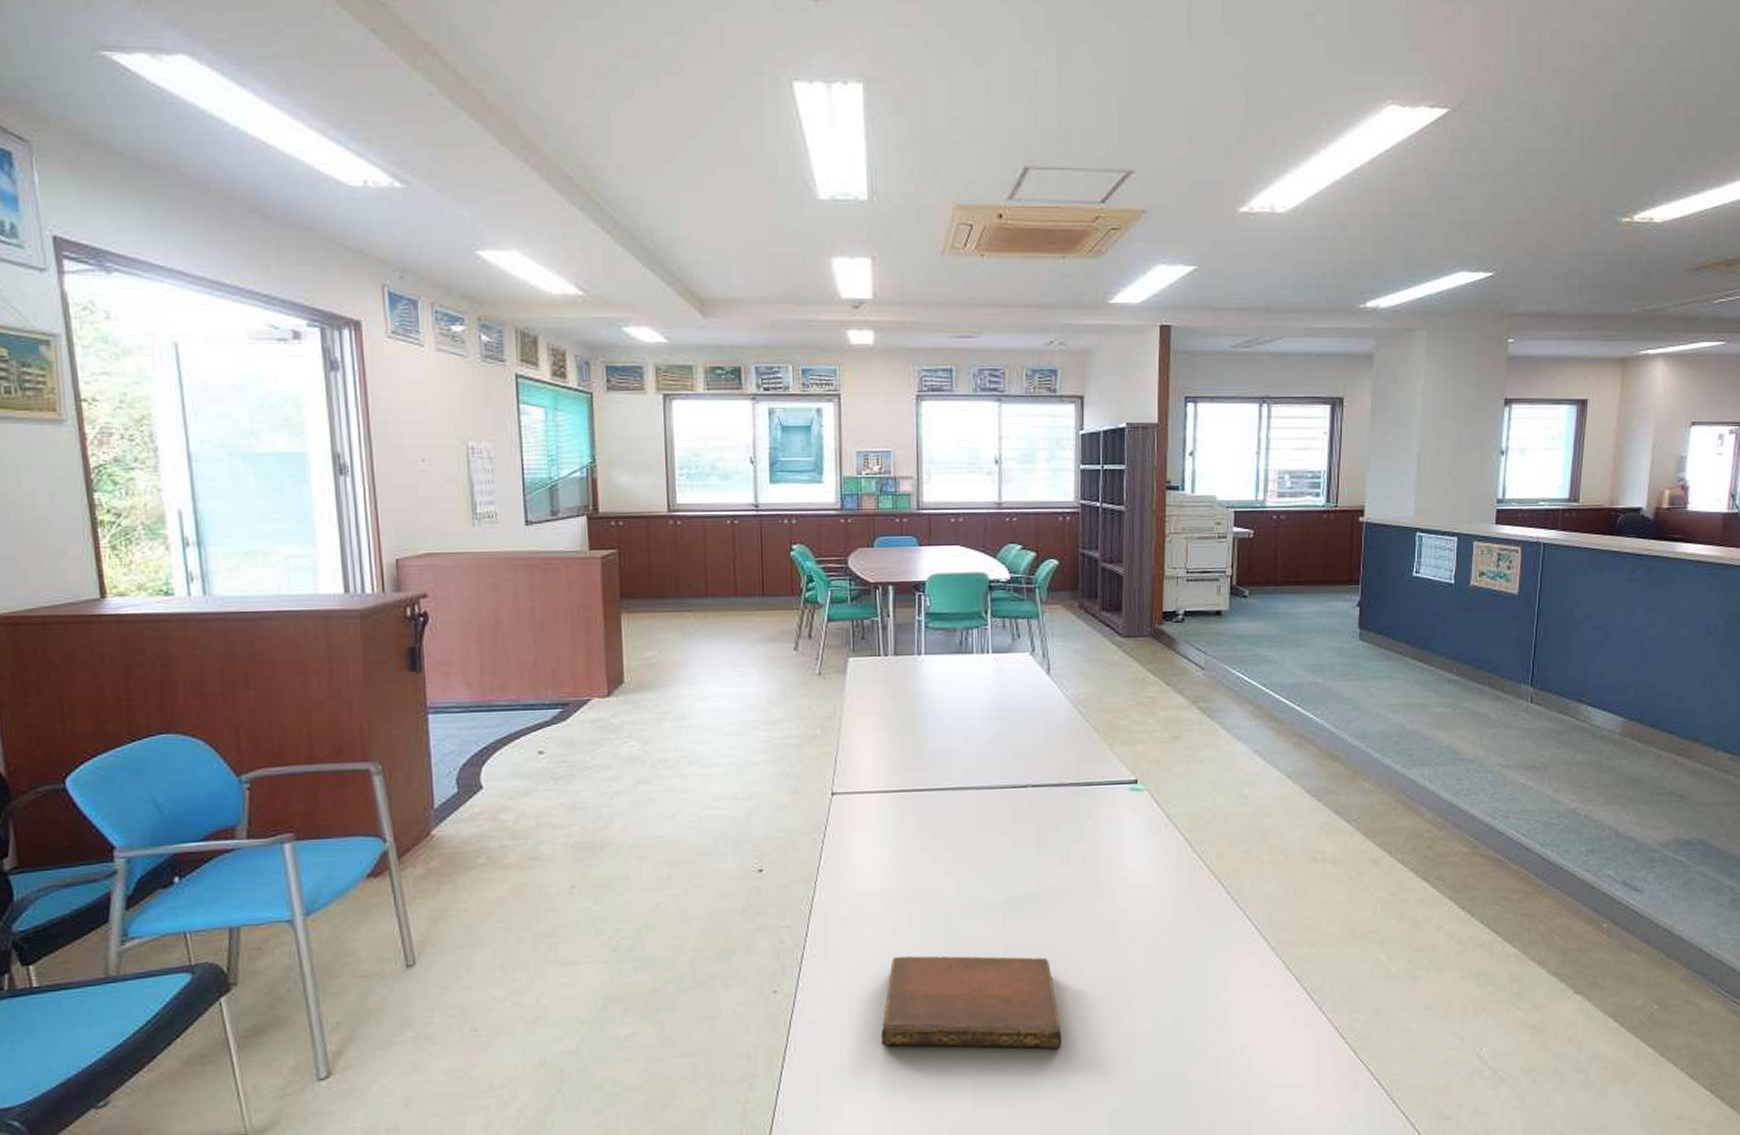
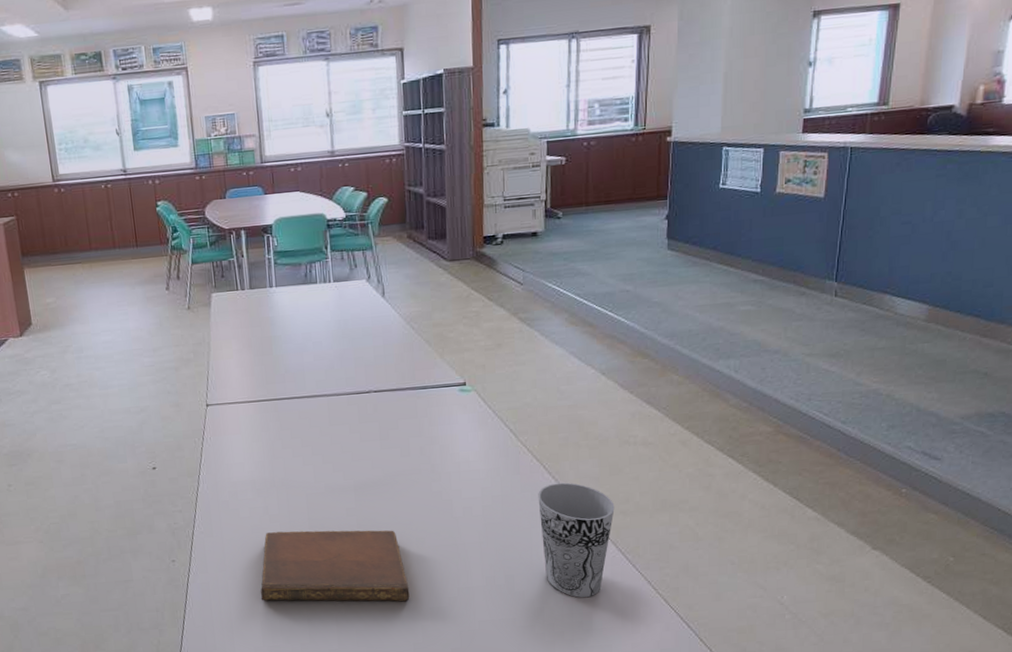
cup: none [1214,904,1300,1048] -> present [538,482,615,598]

